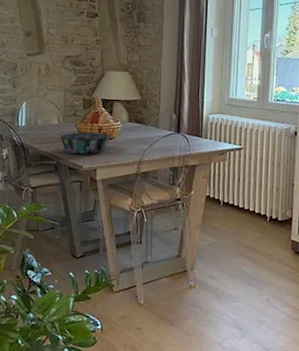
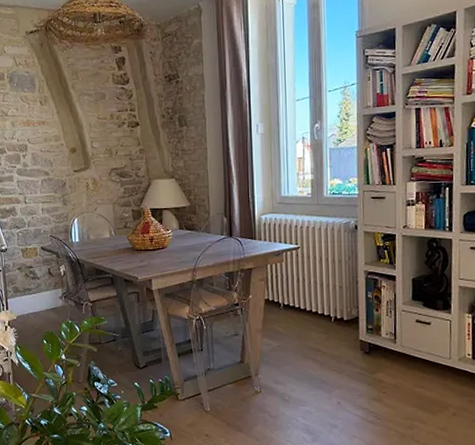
decorative bowl: present [59,131,111,155] -> none [113,242,163,266]

